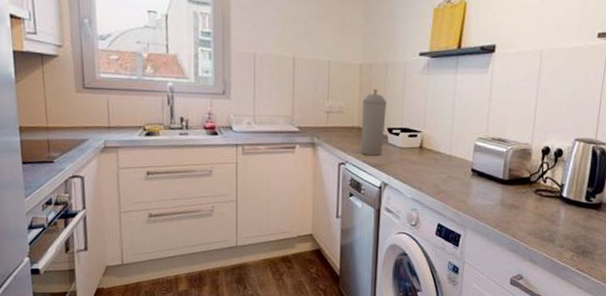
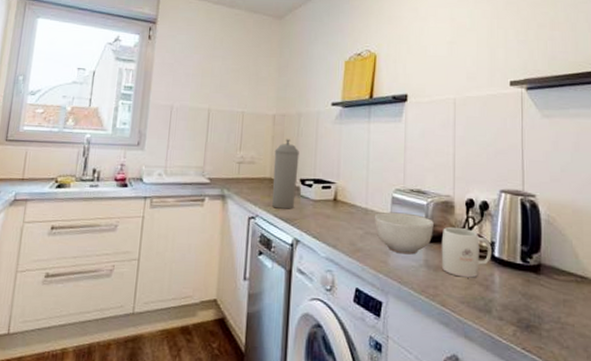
bowl: none [457,158,512,195] -> present [374,211,435,255]
mug: none [515,171,561,214] -> present [441,226,492,278]

